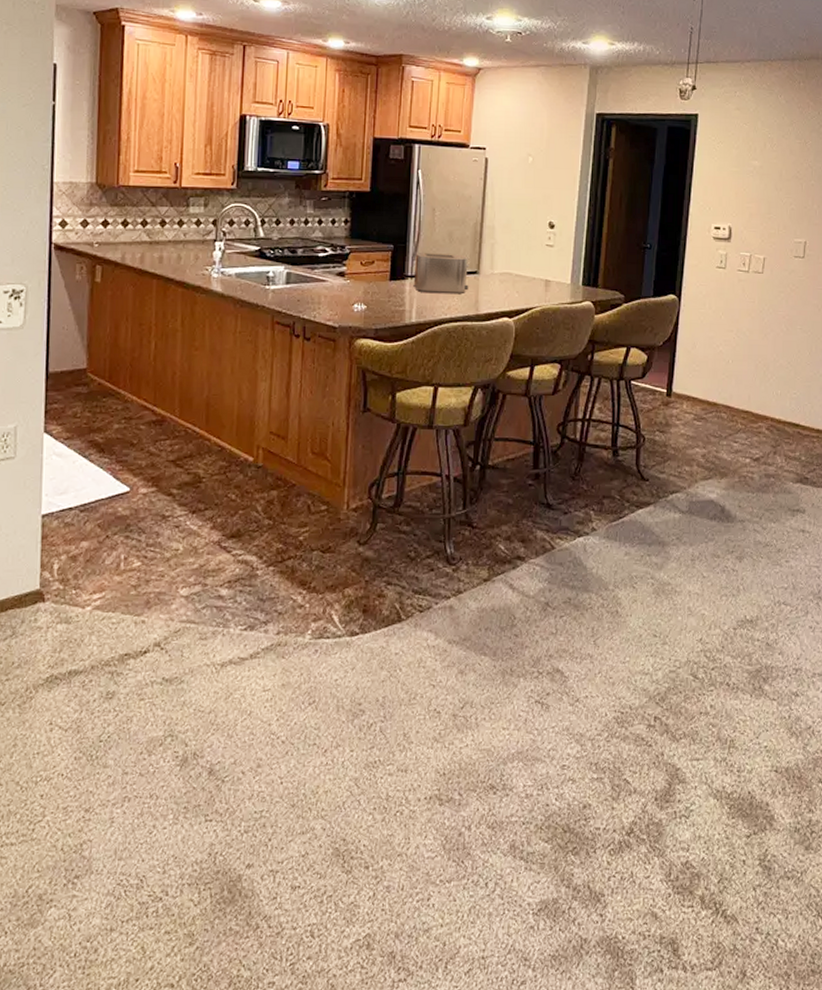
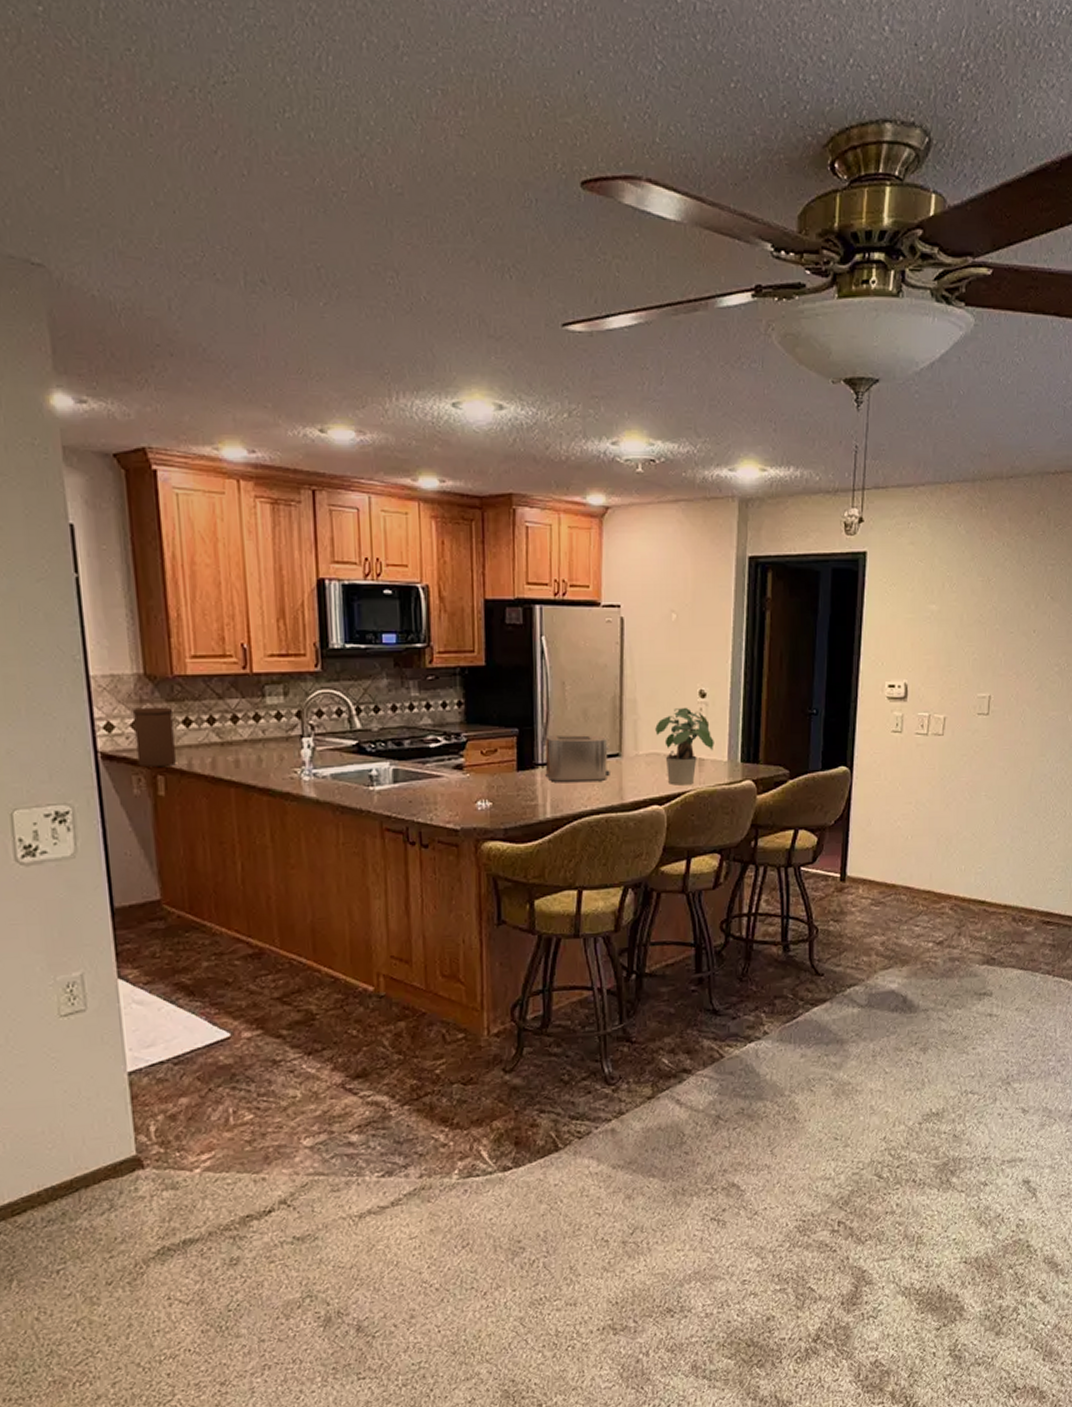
canister: none [82,209,115,258] -> present [132,707,176,767]
potted plant: none [509,235,560,302] -> present [655,707,714,786]

